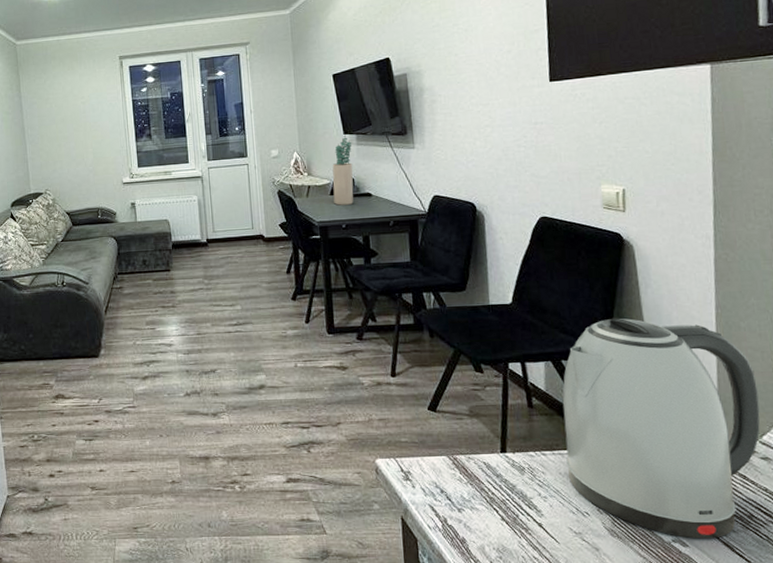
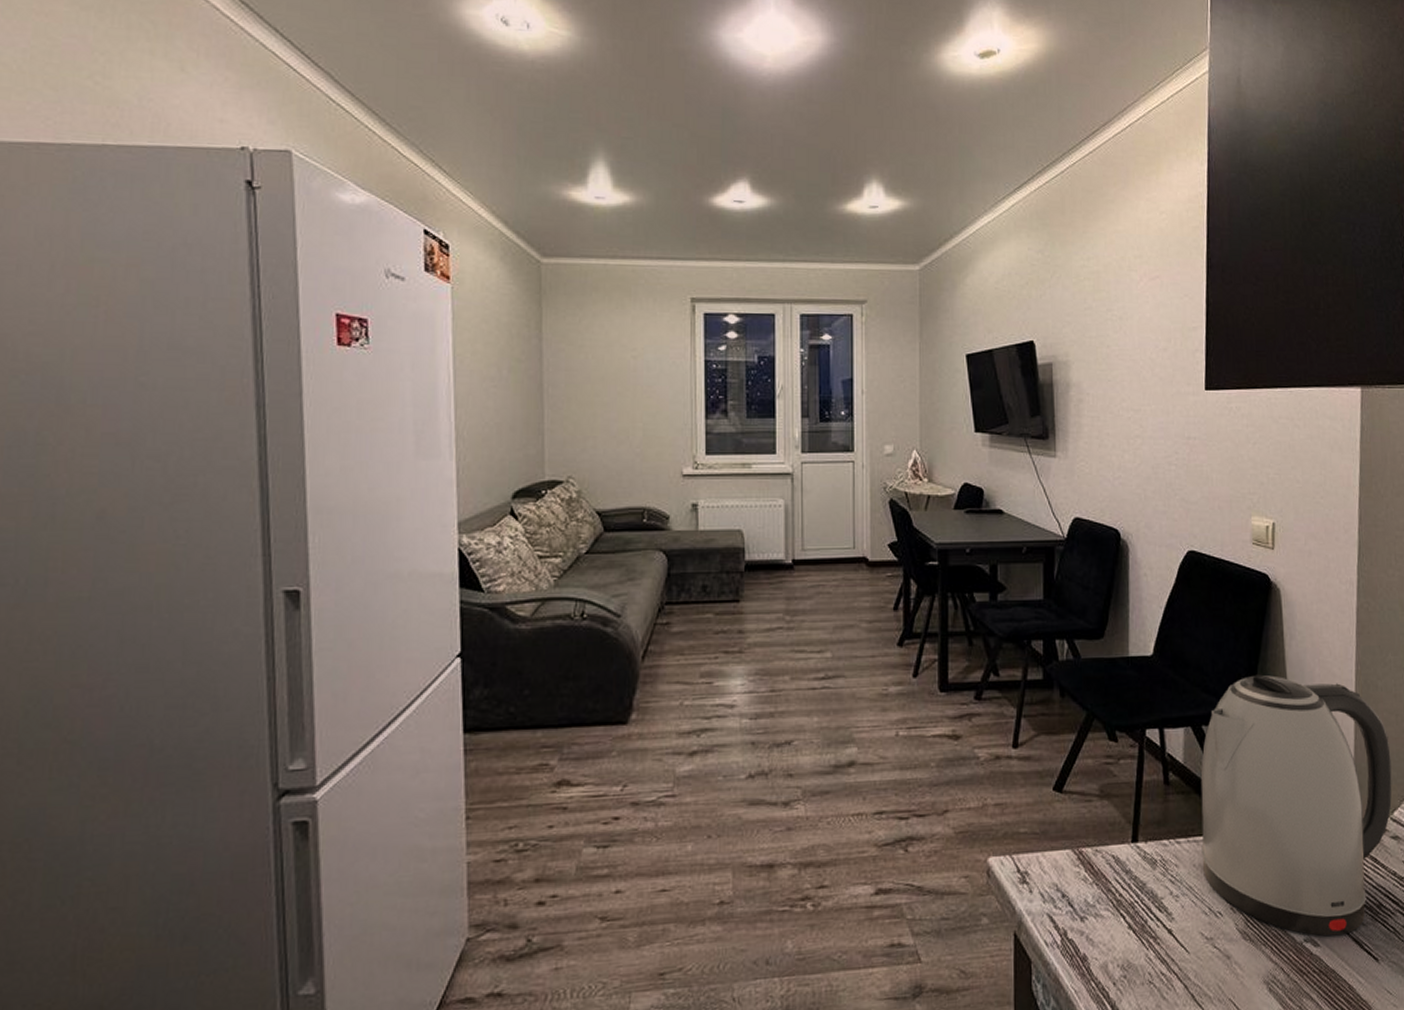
vase: present [332,135,354,206] -> none [957,433,984,523]

